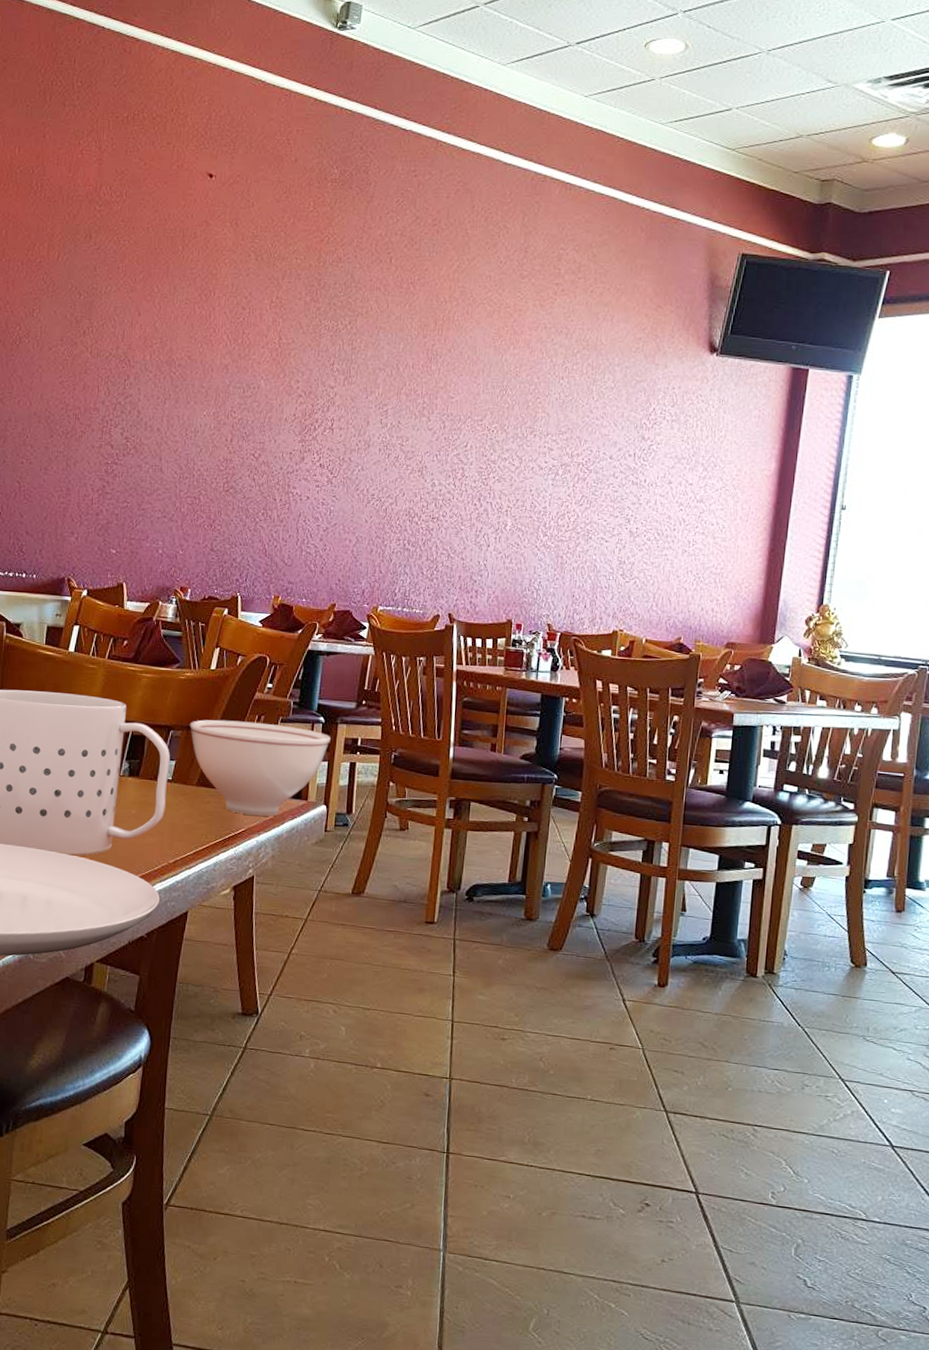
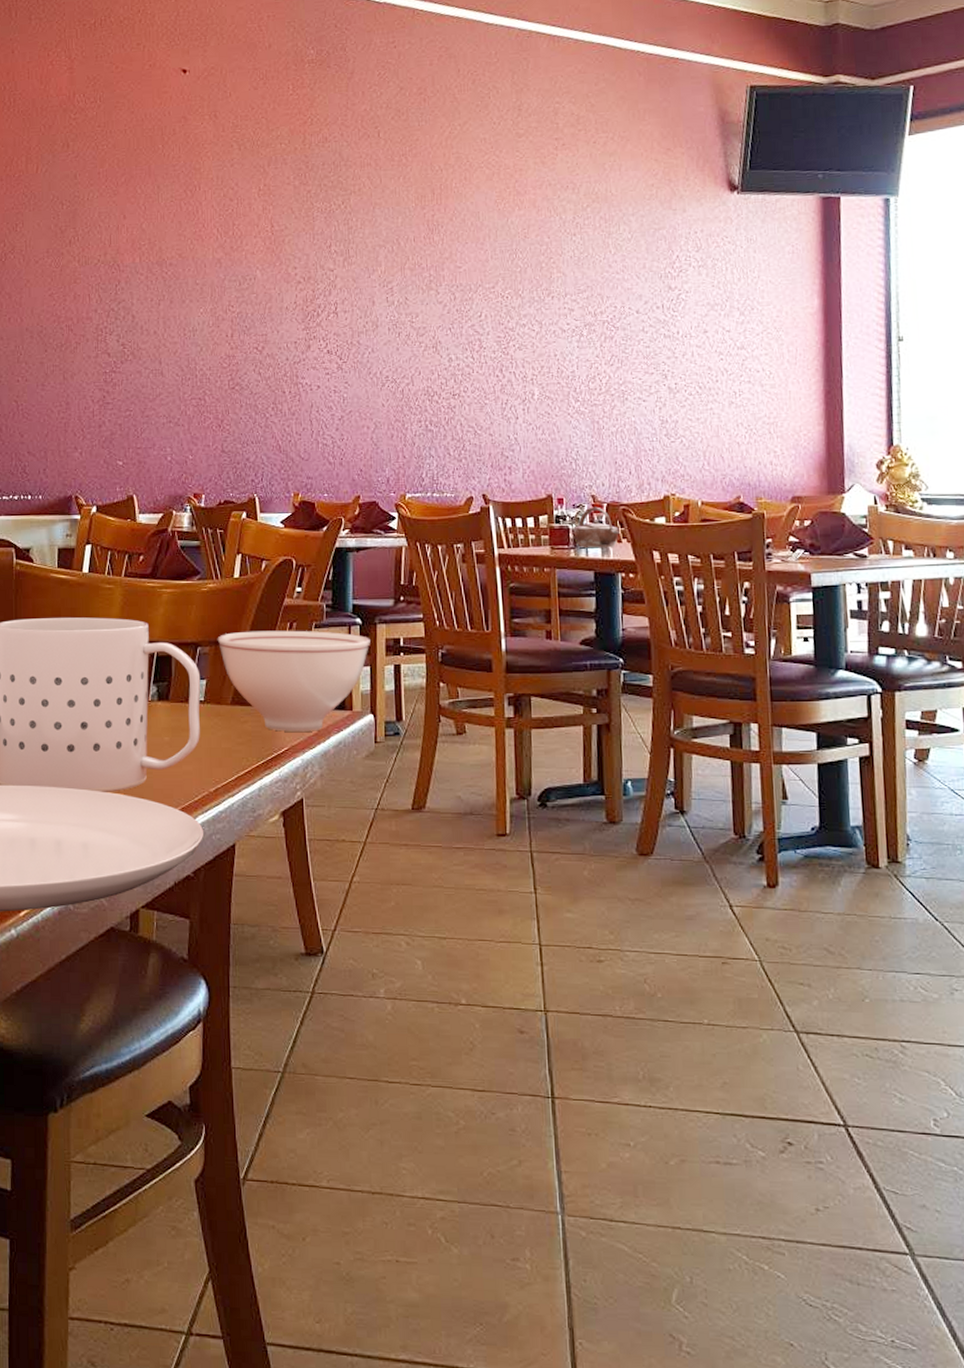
teapot: none [528,634,569,674] -> present [574,506,620,549]

